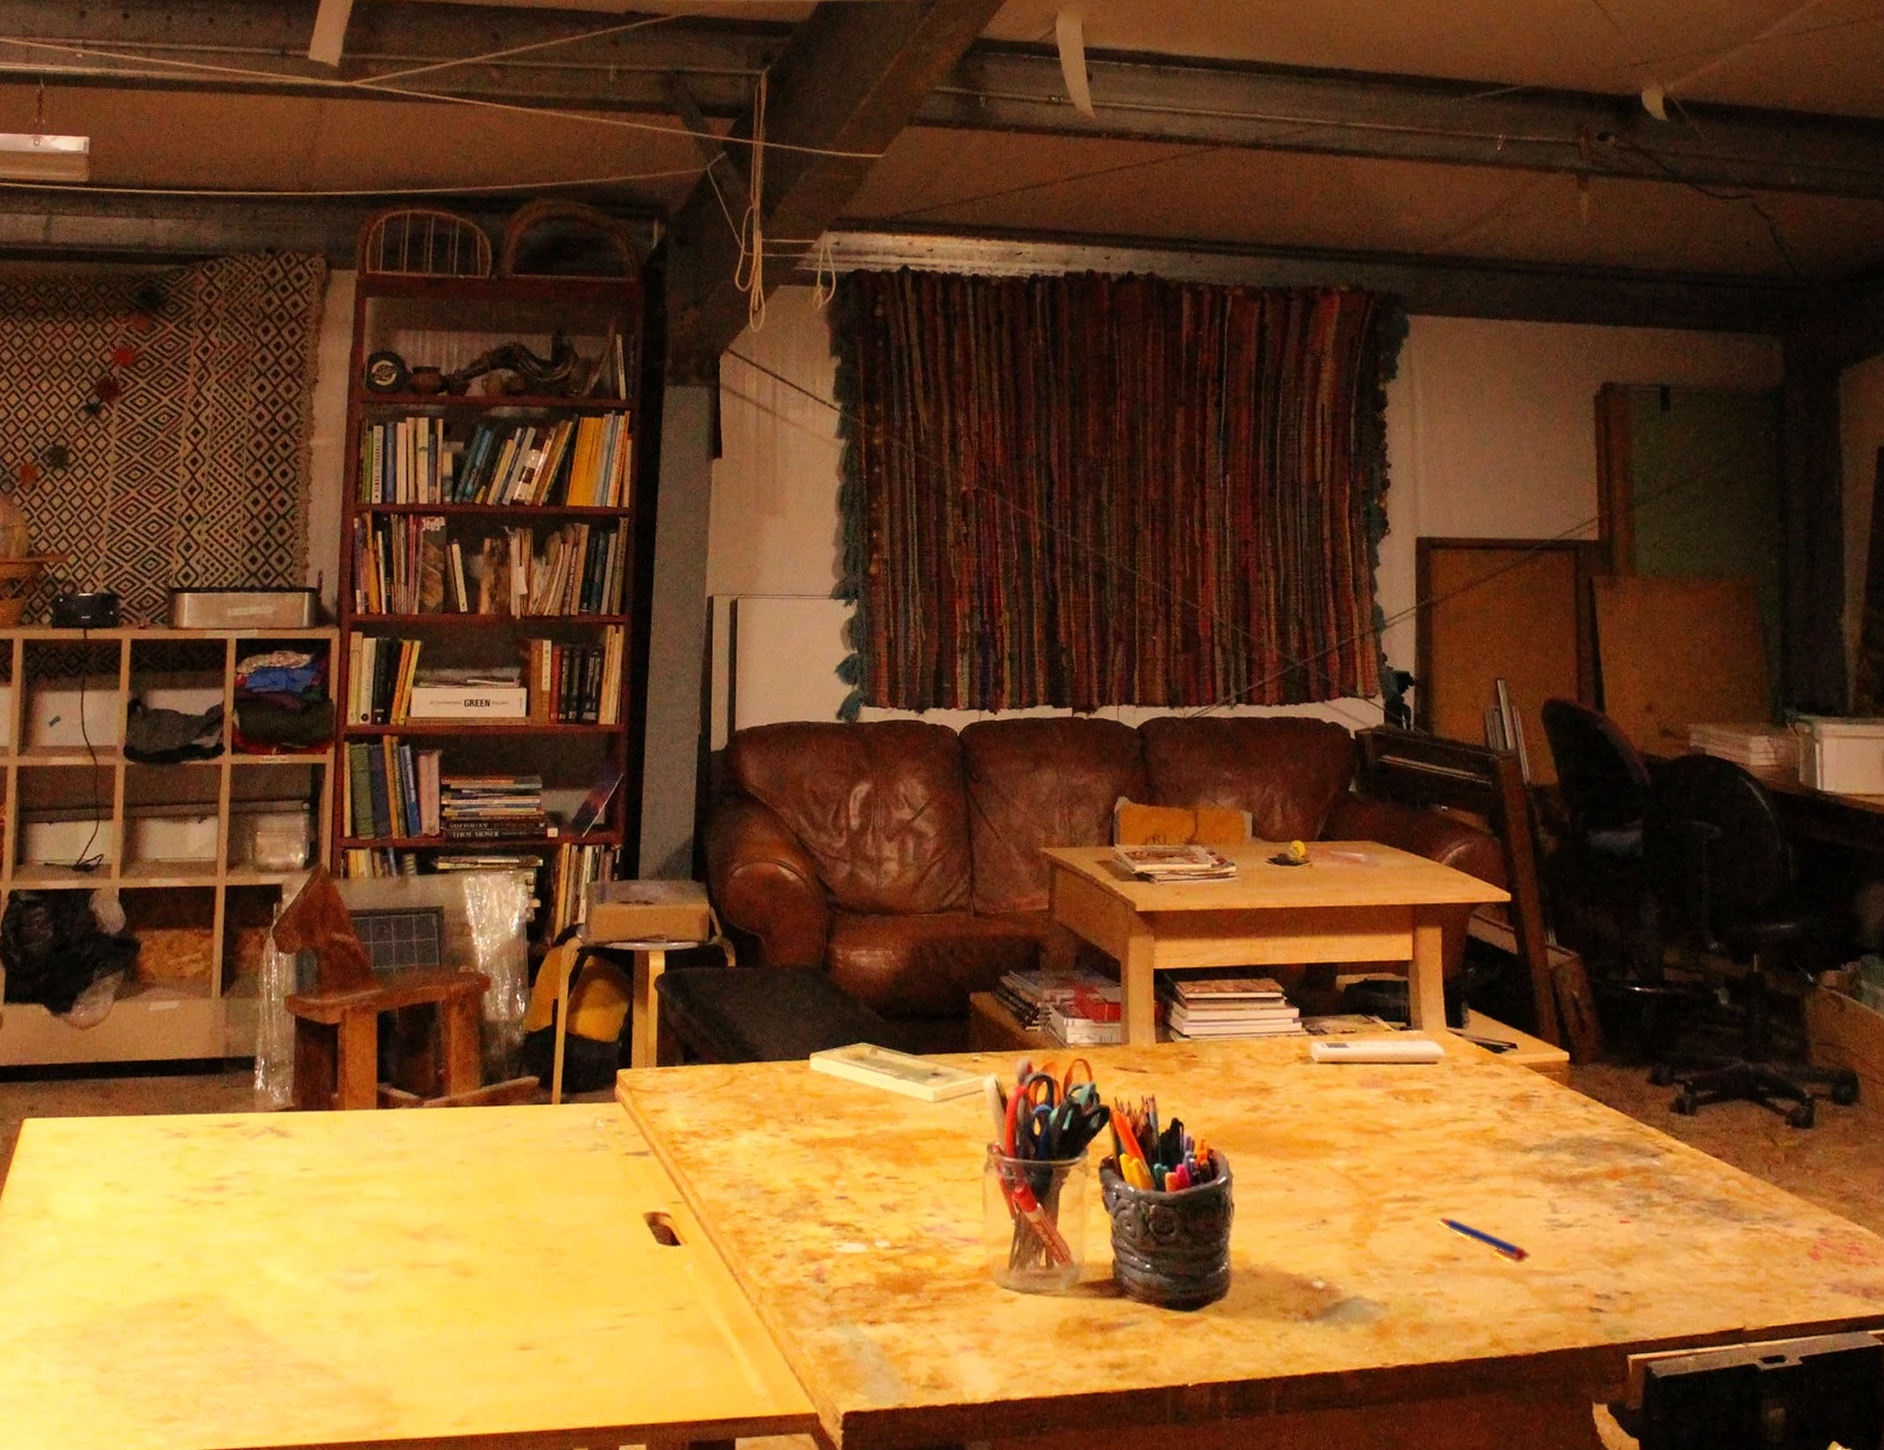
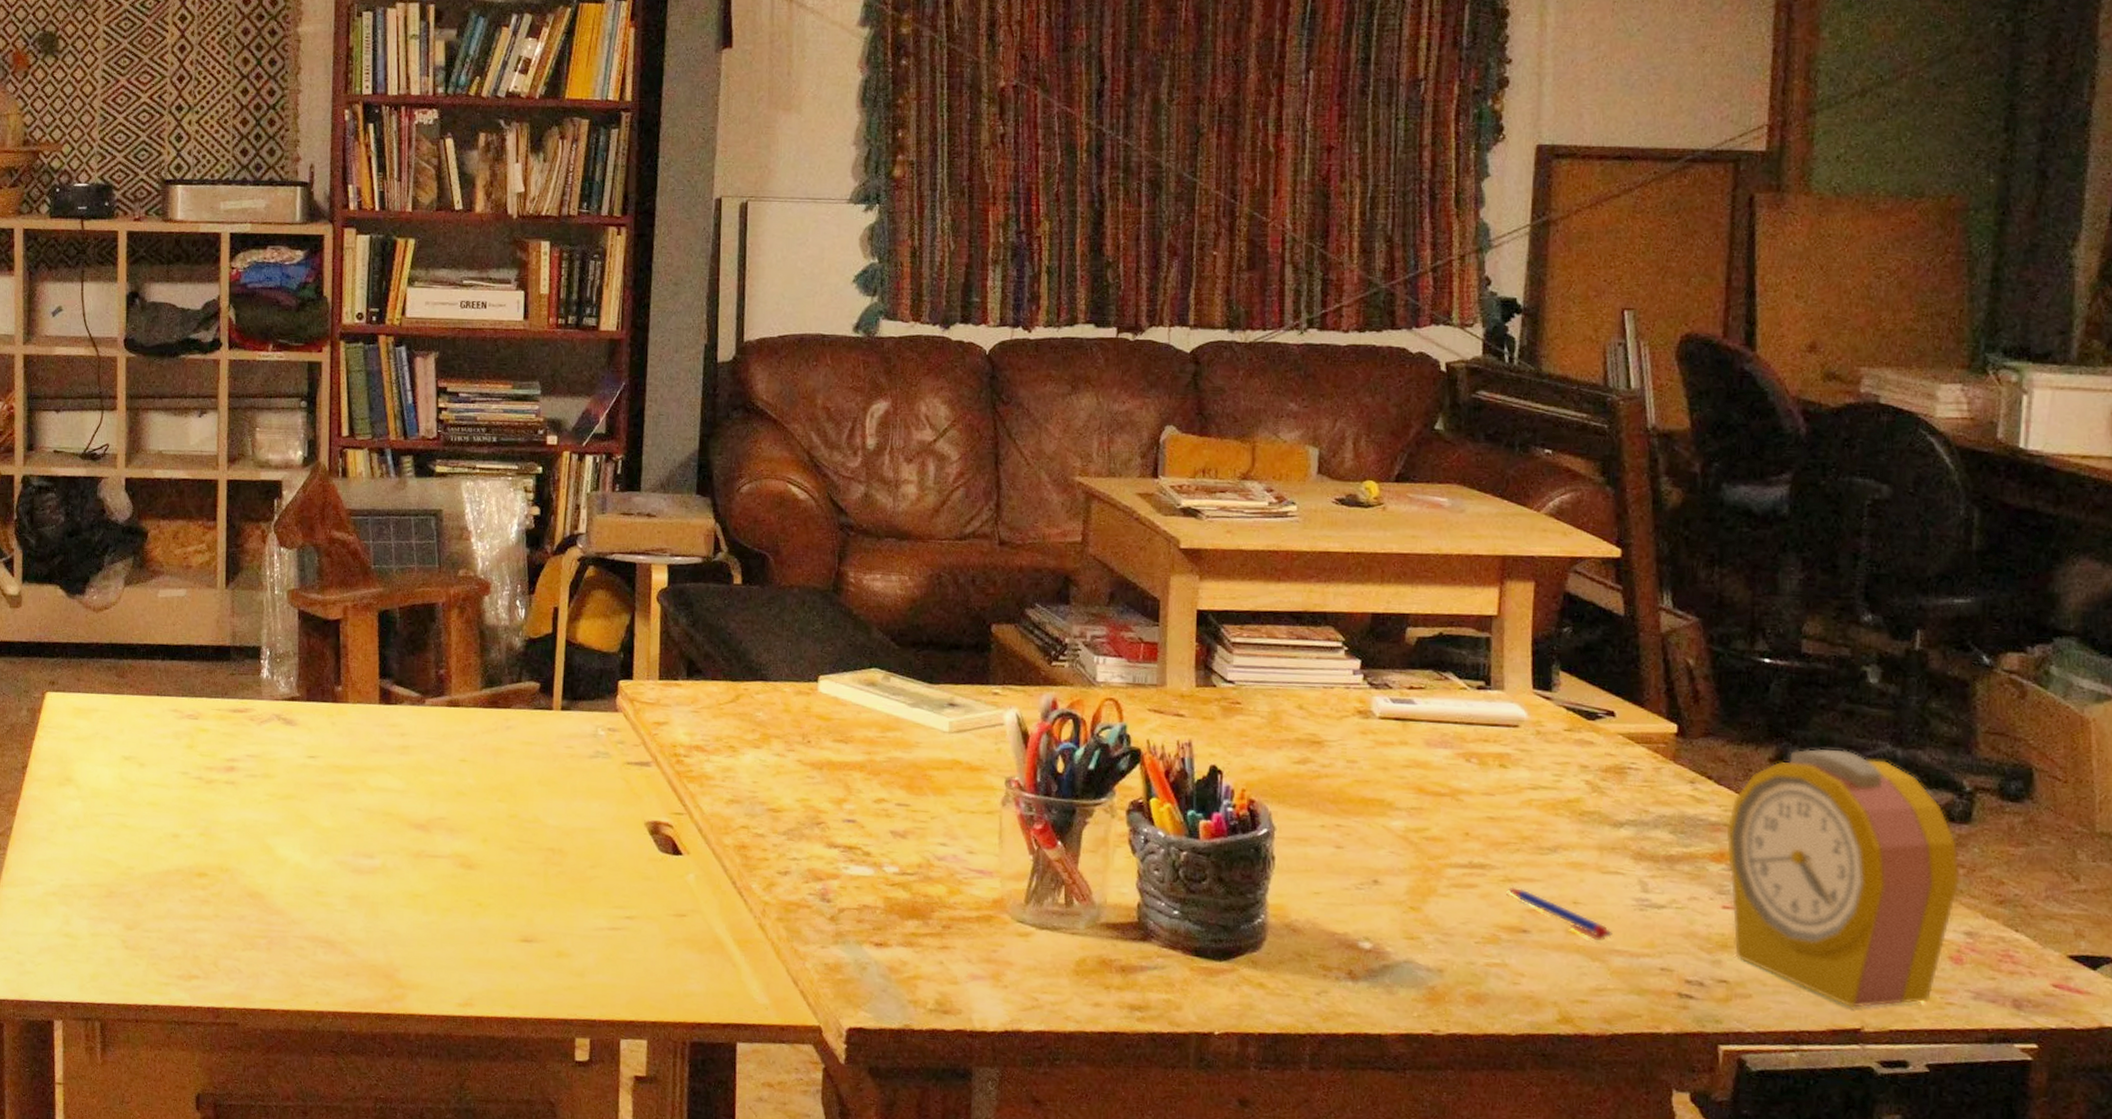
alarm clock: none [1617,1067,1810,1309] -> present [1726,749,1960,1009]

